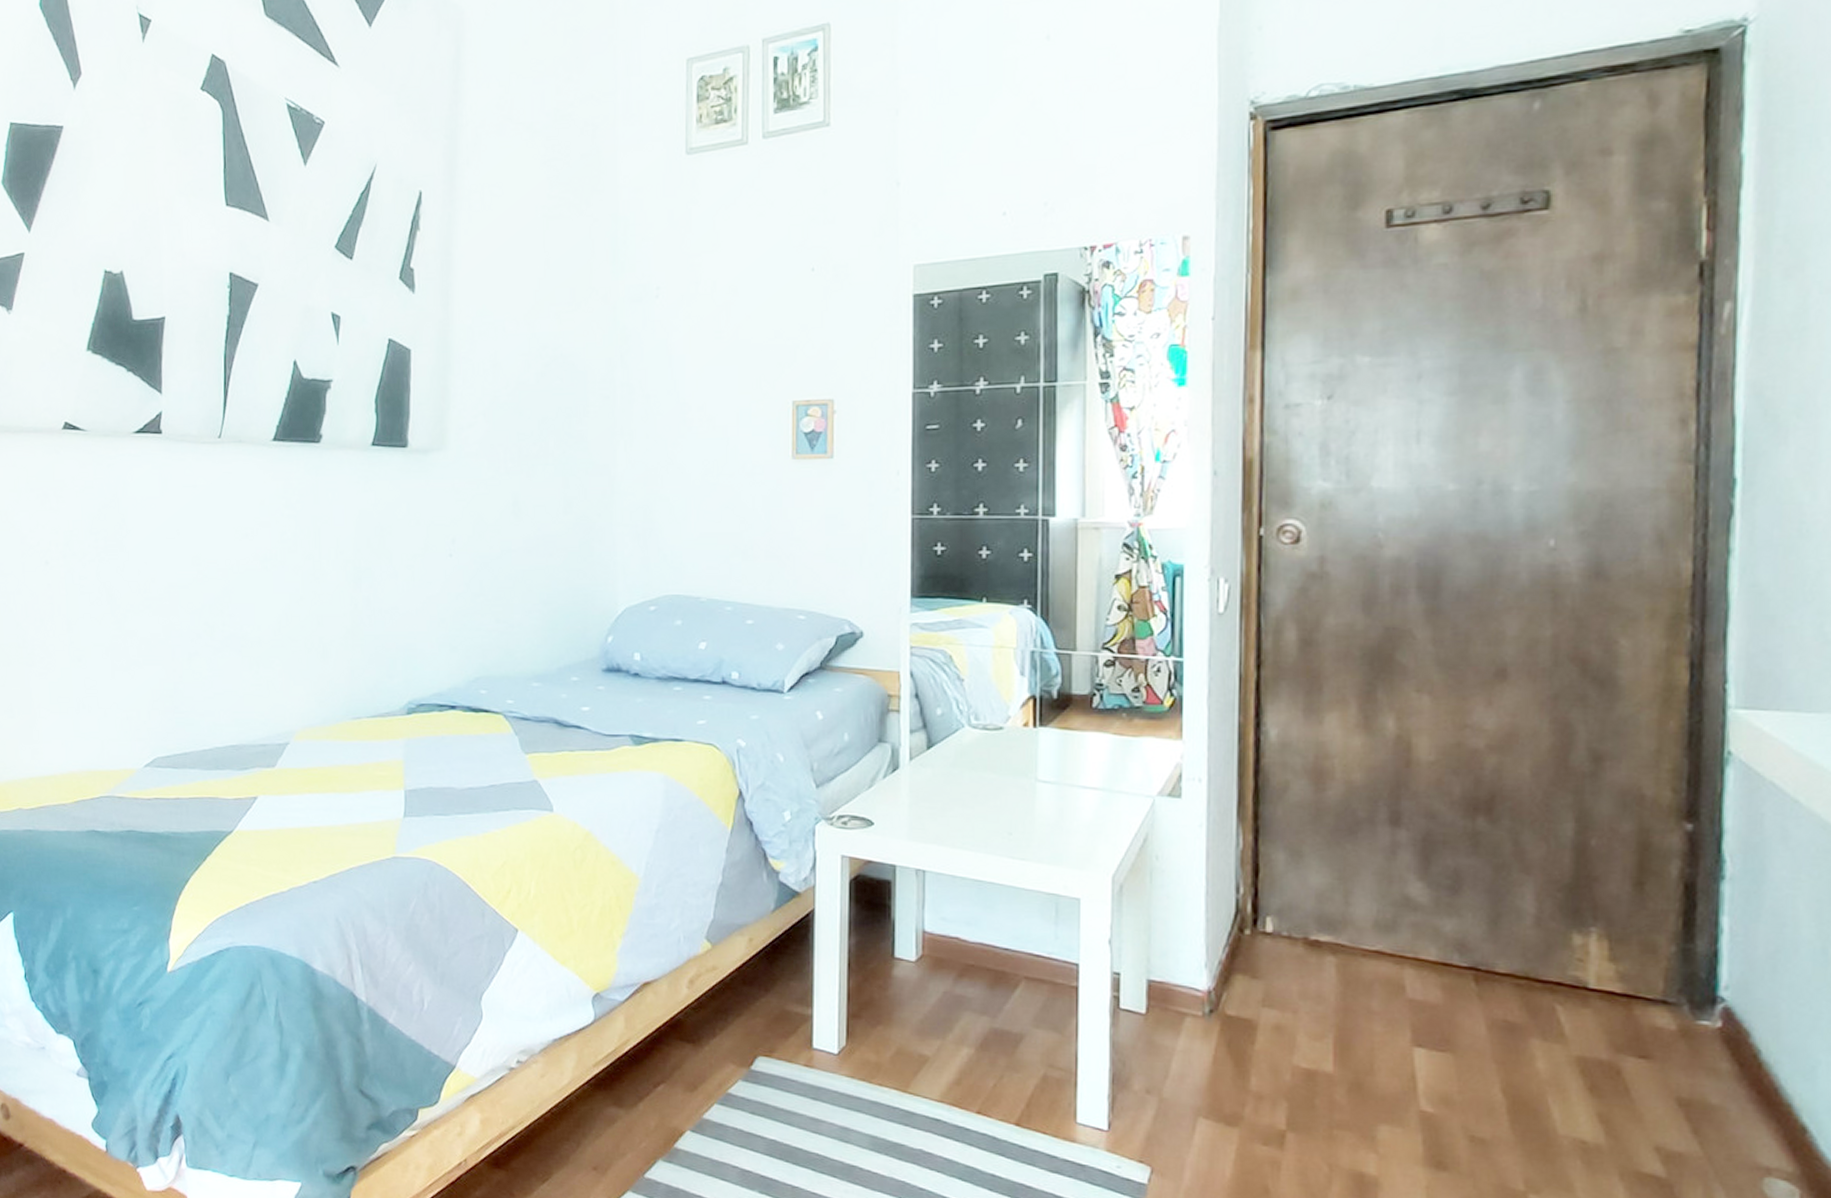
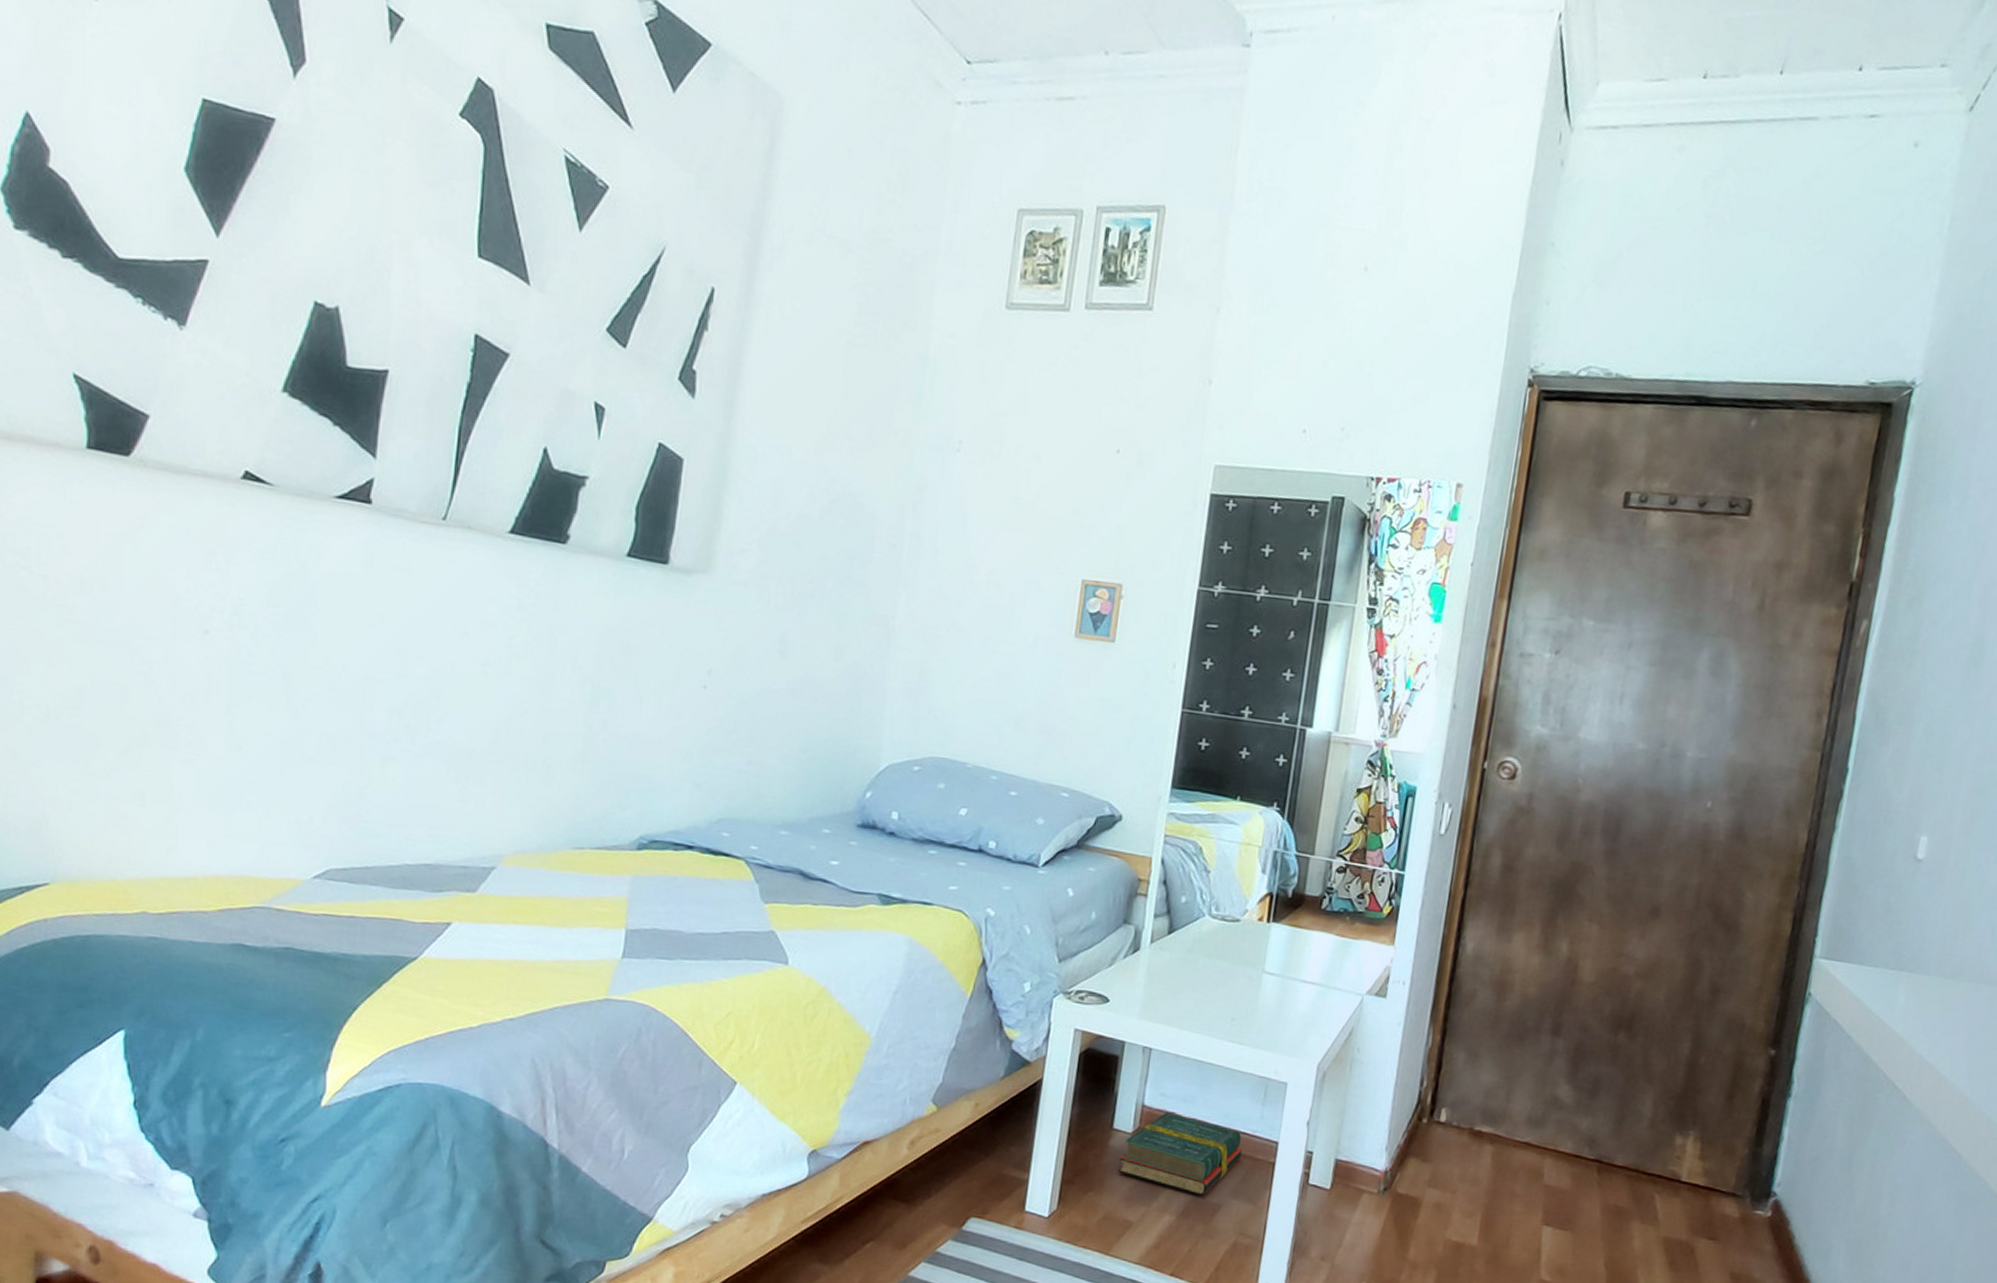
hardback book: none [905,937,1038,1027] -> present [1118,1112,1242,1197]

